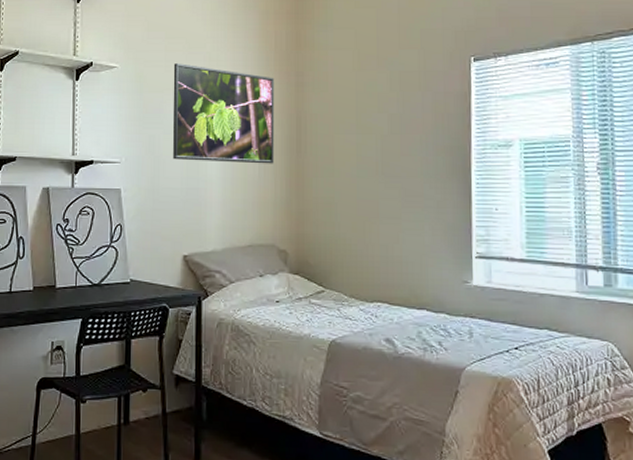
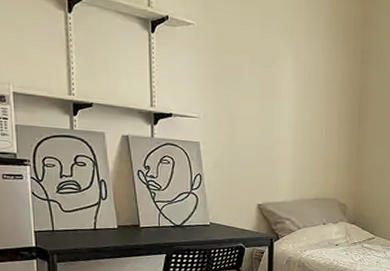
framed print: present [172,63,275,164] -> none [248,27,343,131]

